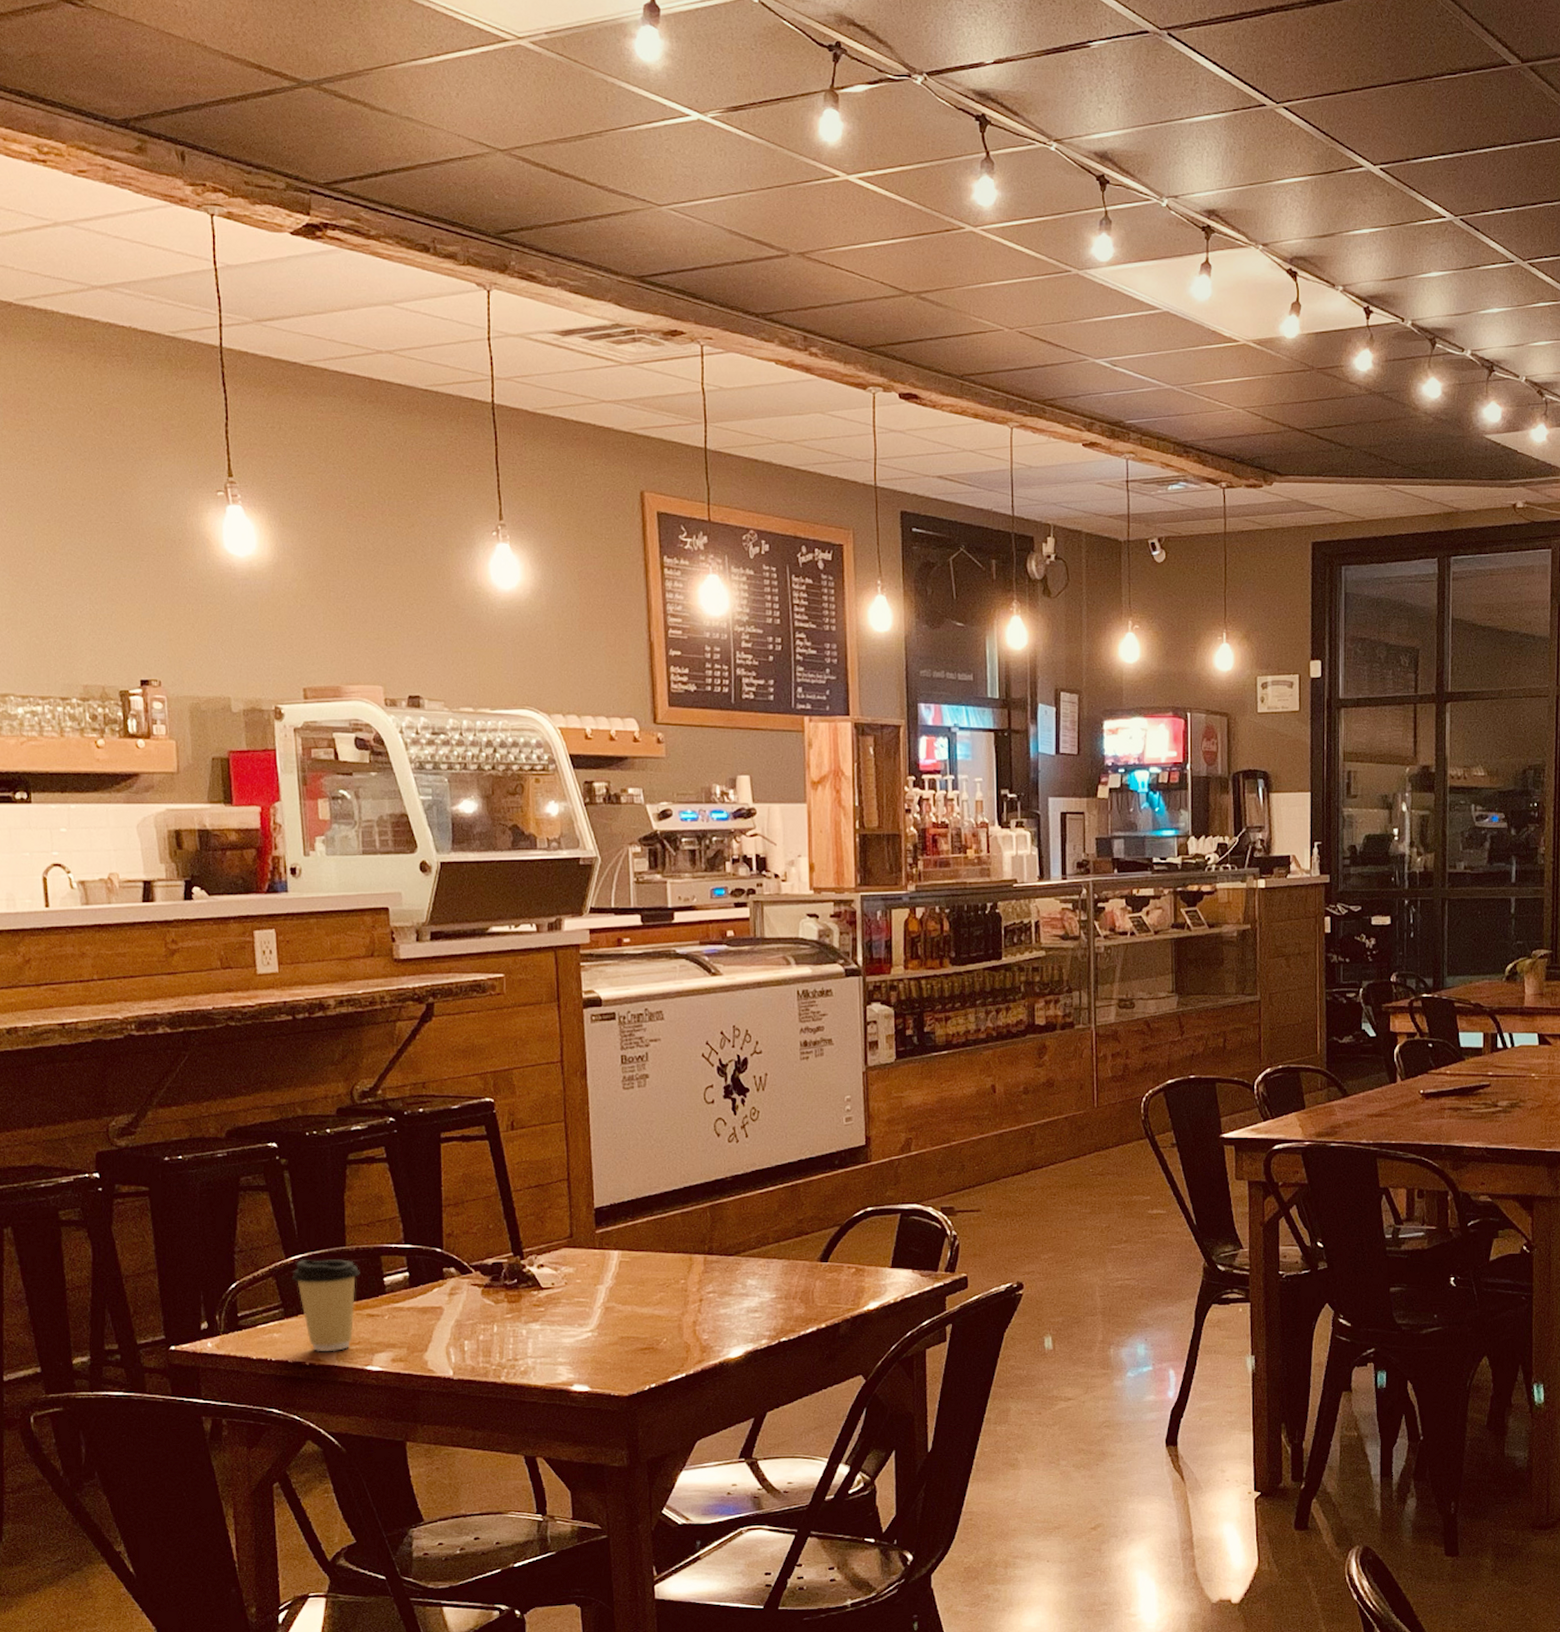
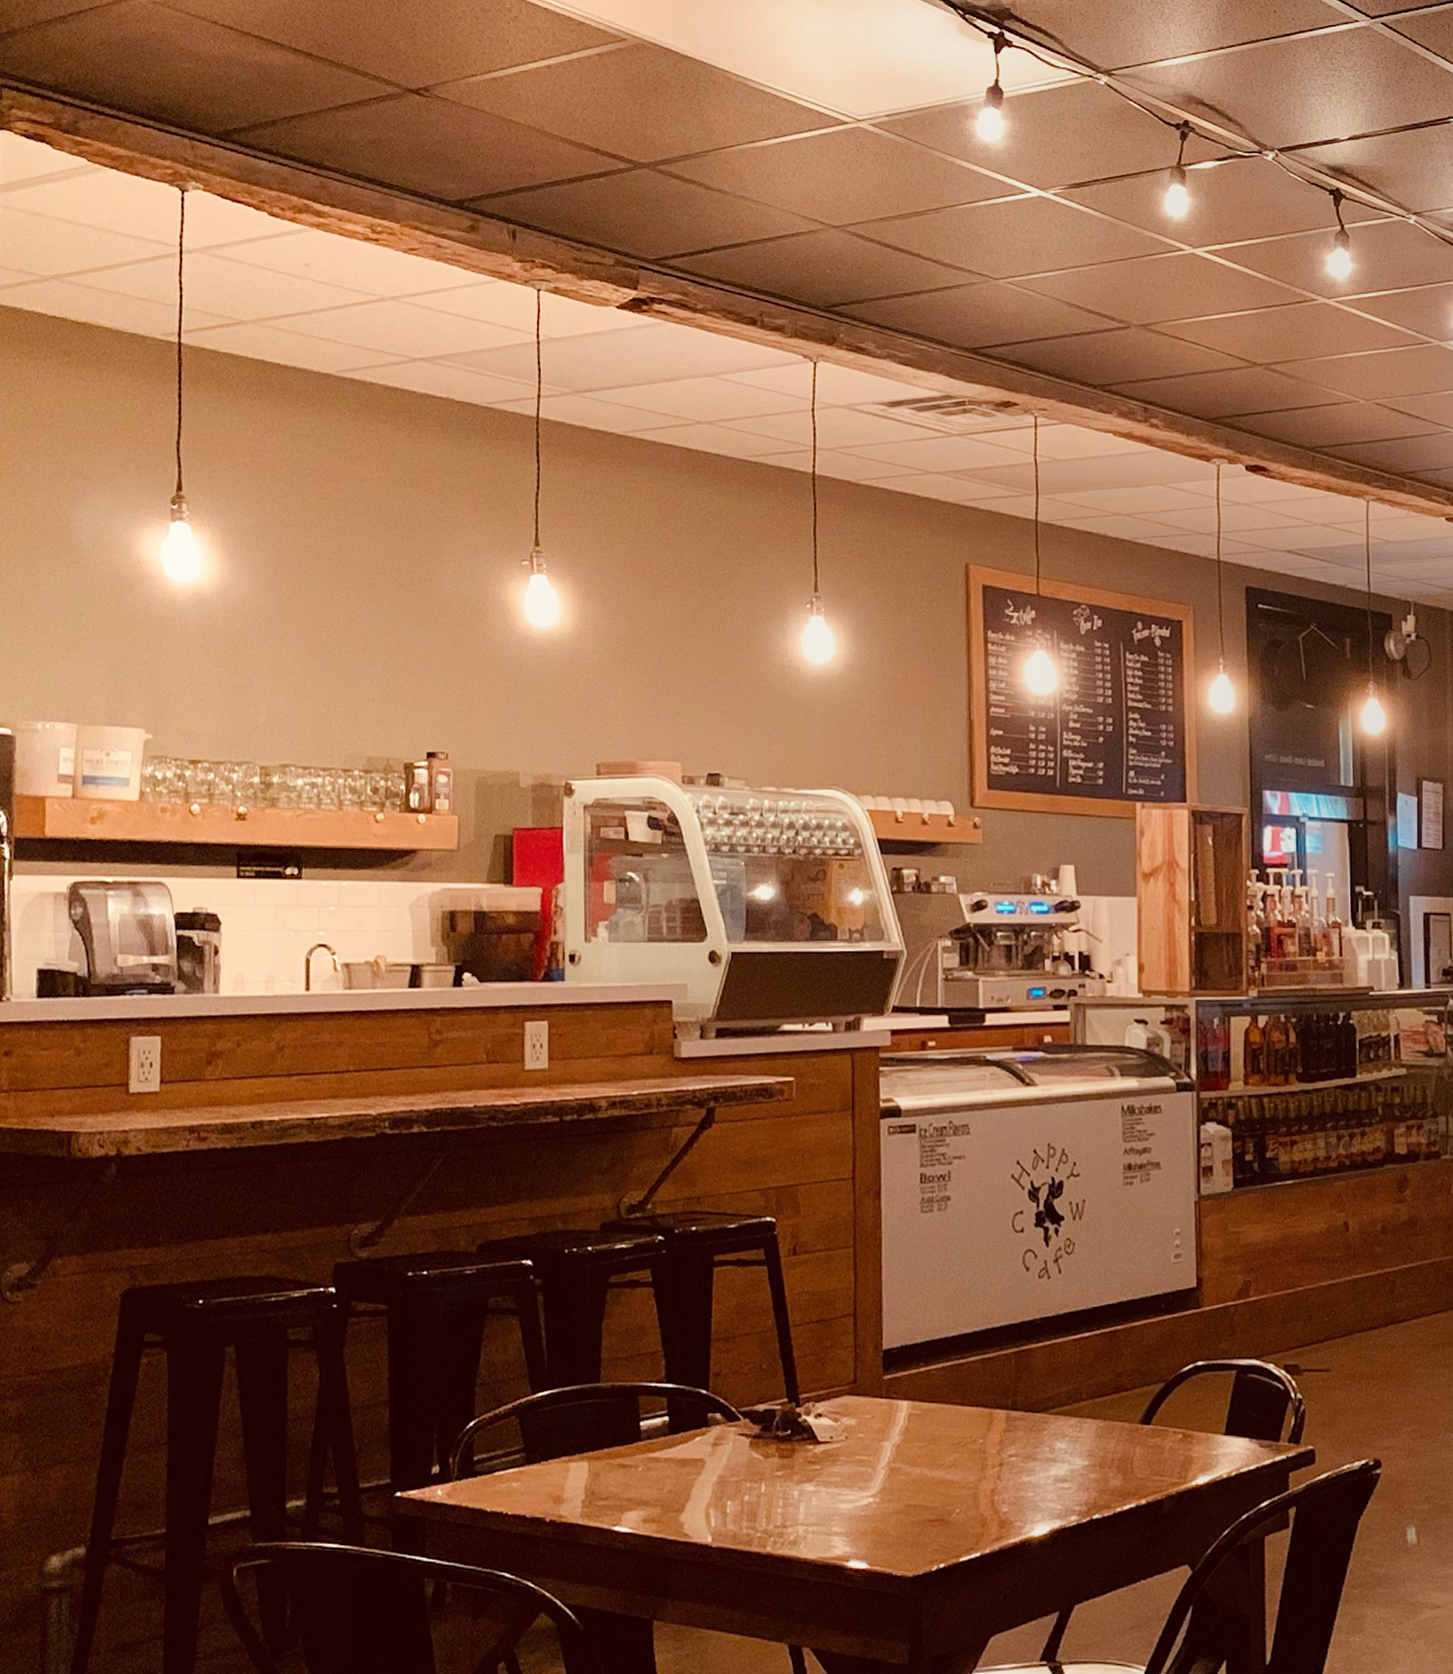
coffee cup: present [292,1259,360,1352] -> none [537,1395,614,1508]

